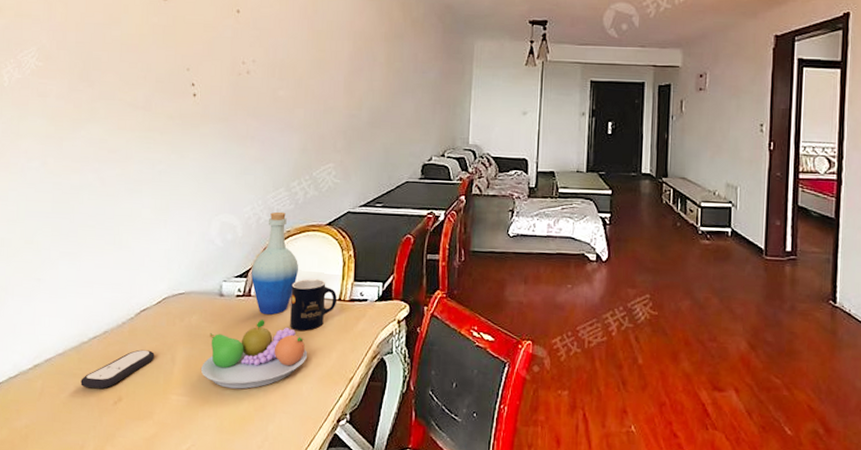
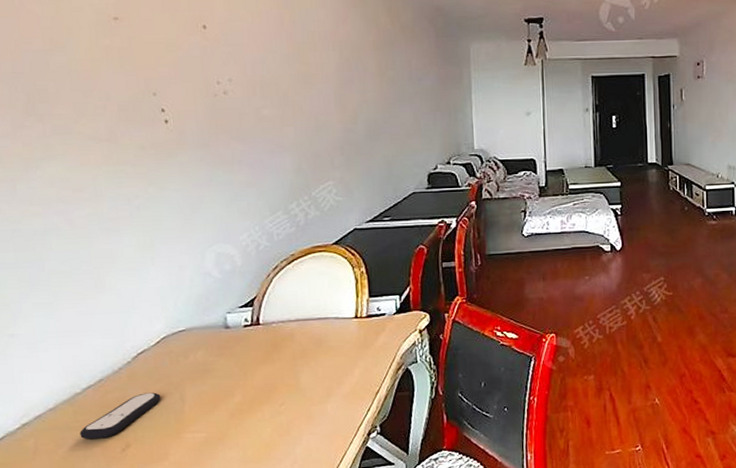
fruit bowl: present [200,319,308,389] -> none [214,346,329,419]
bottle: present [251,211,299,315] -> none [257,235,309,341]
mug: present [290,279,337,331] -> none [303,300,353,353]

